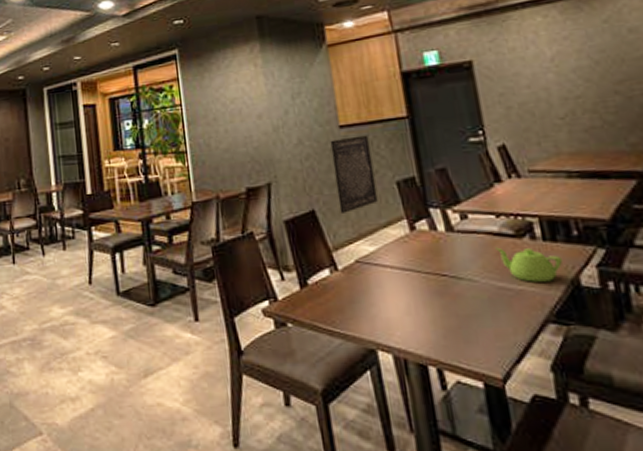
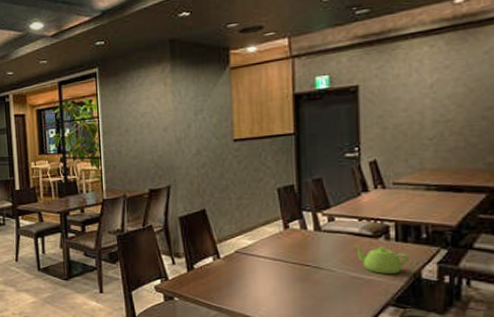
wall art: present [330,135,378,213] -> none [224,148,260,213]

